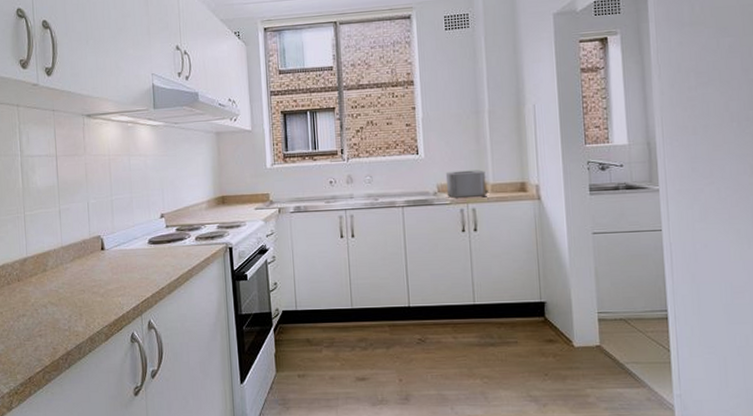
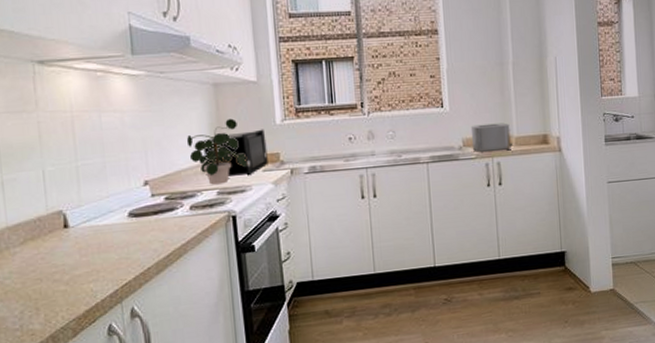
potted plant: none [194,162,242,220] -> present [186,118,247,185]
microwave: none [207,172,260,213] -> present [203,129,268,176]

